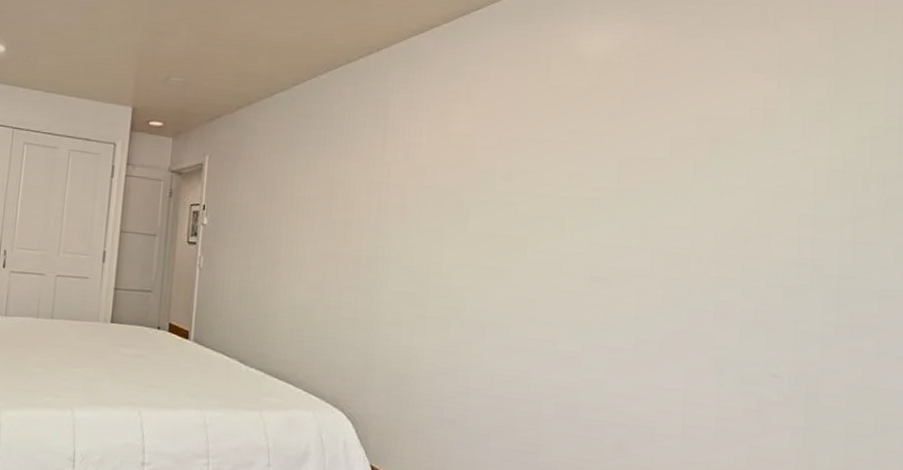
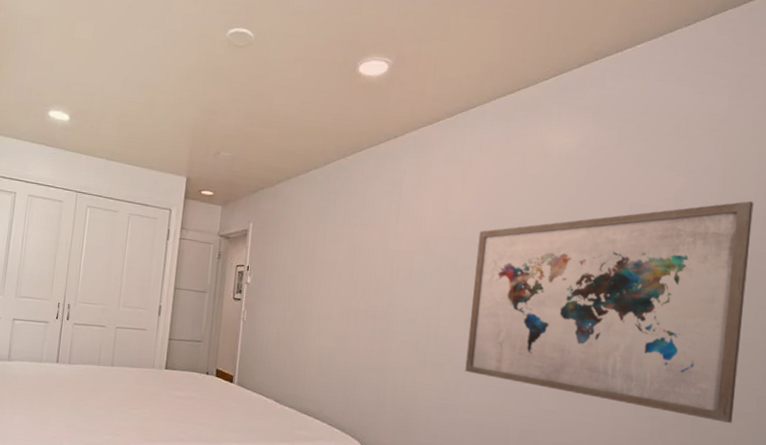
wall art: none [478,107,884,403] -> present [465,201,754,423]

